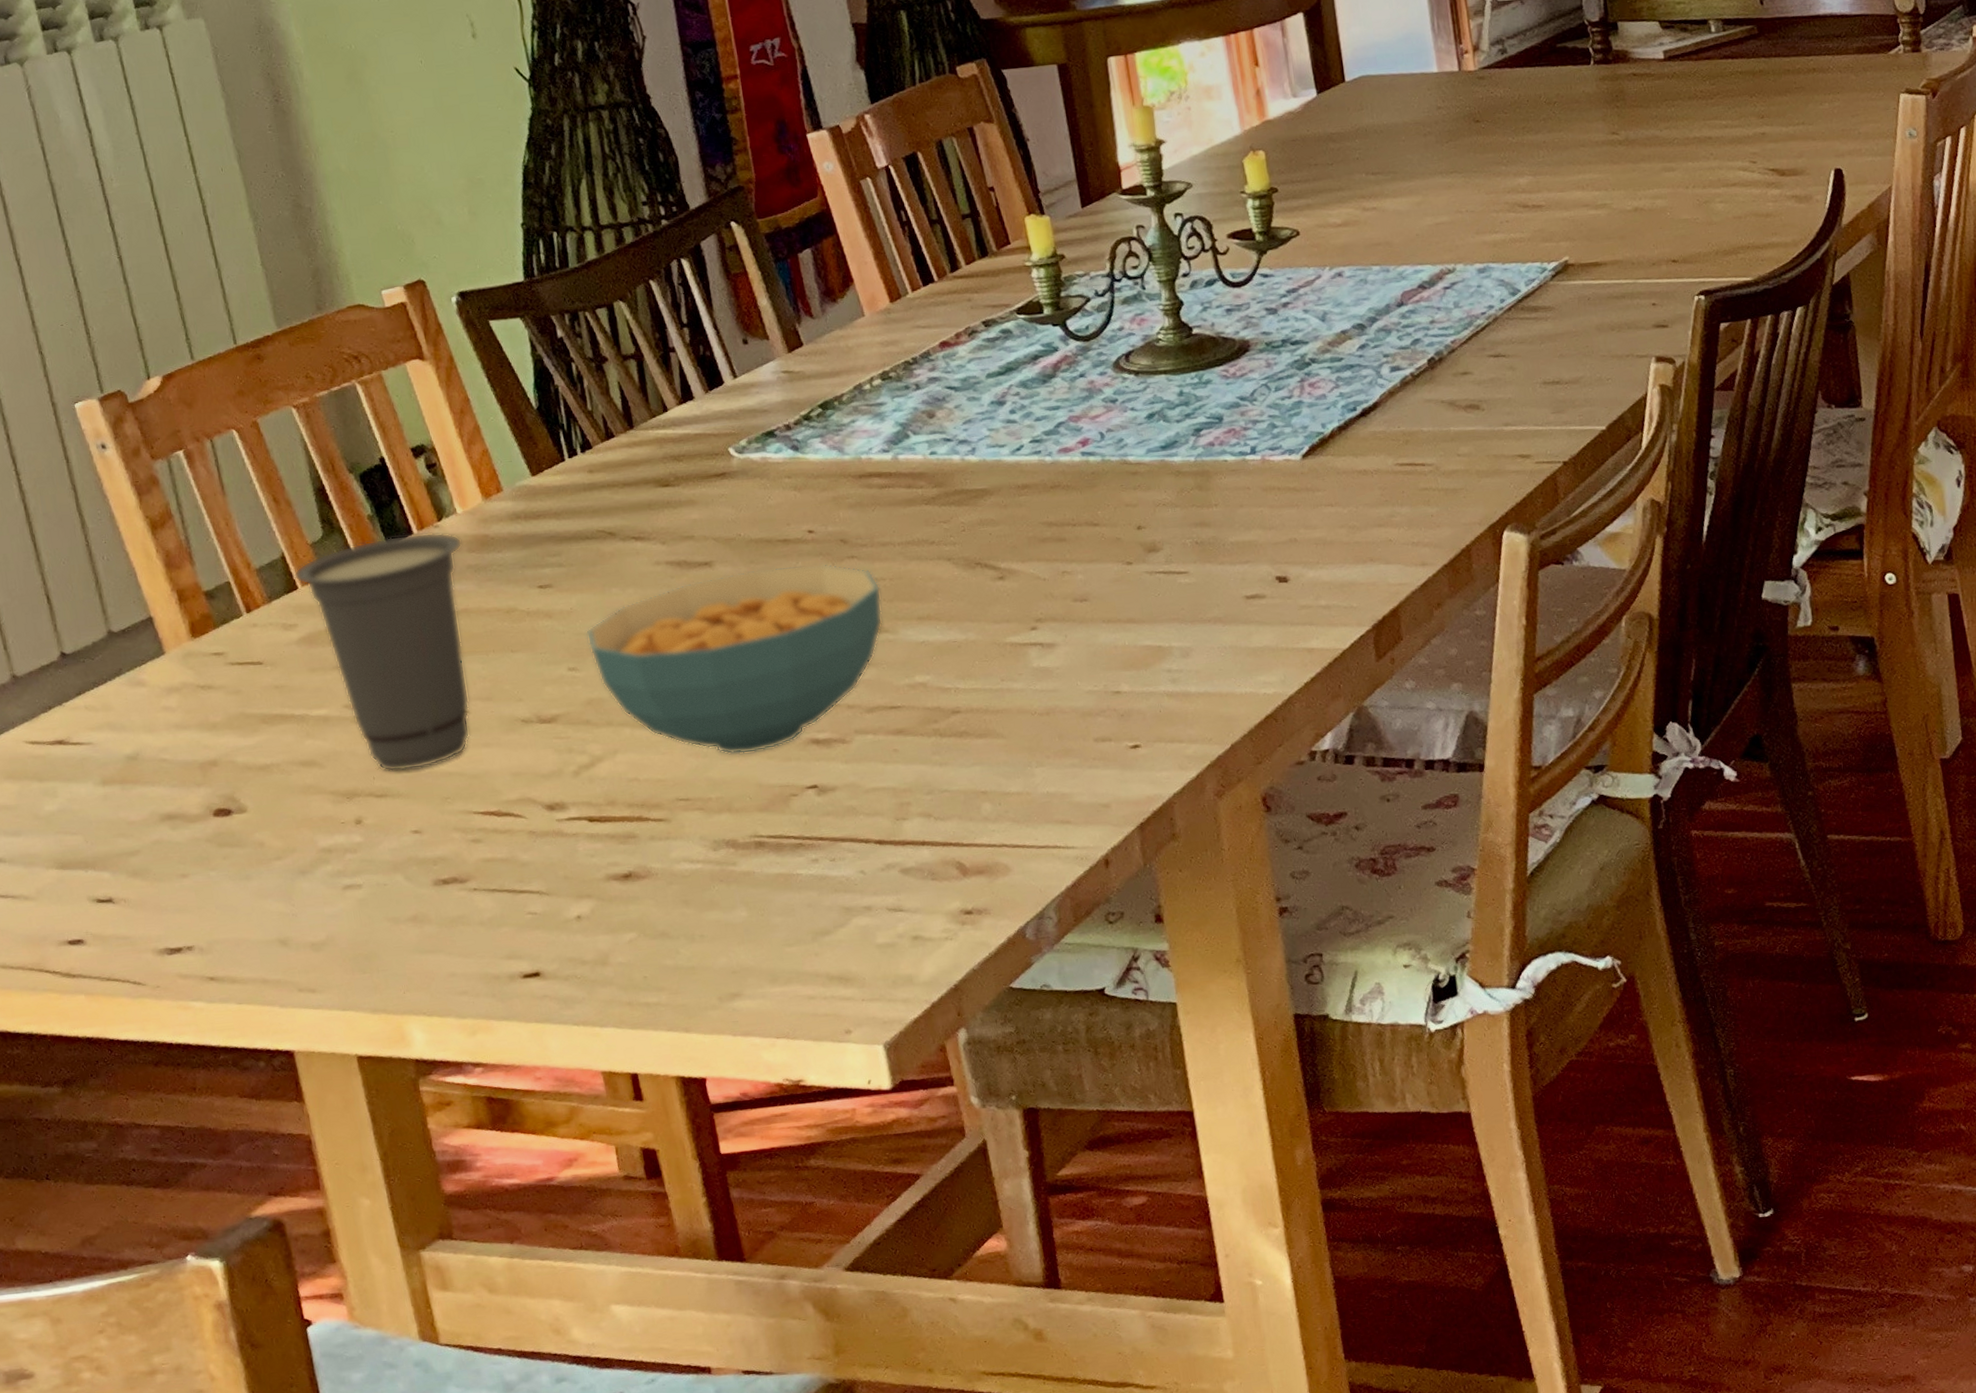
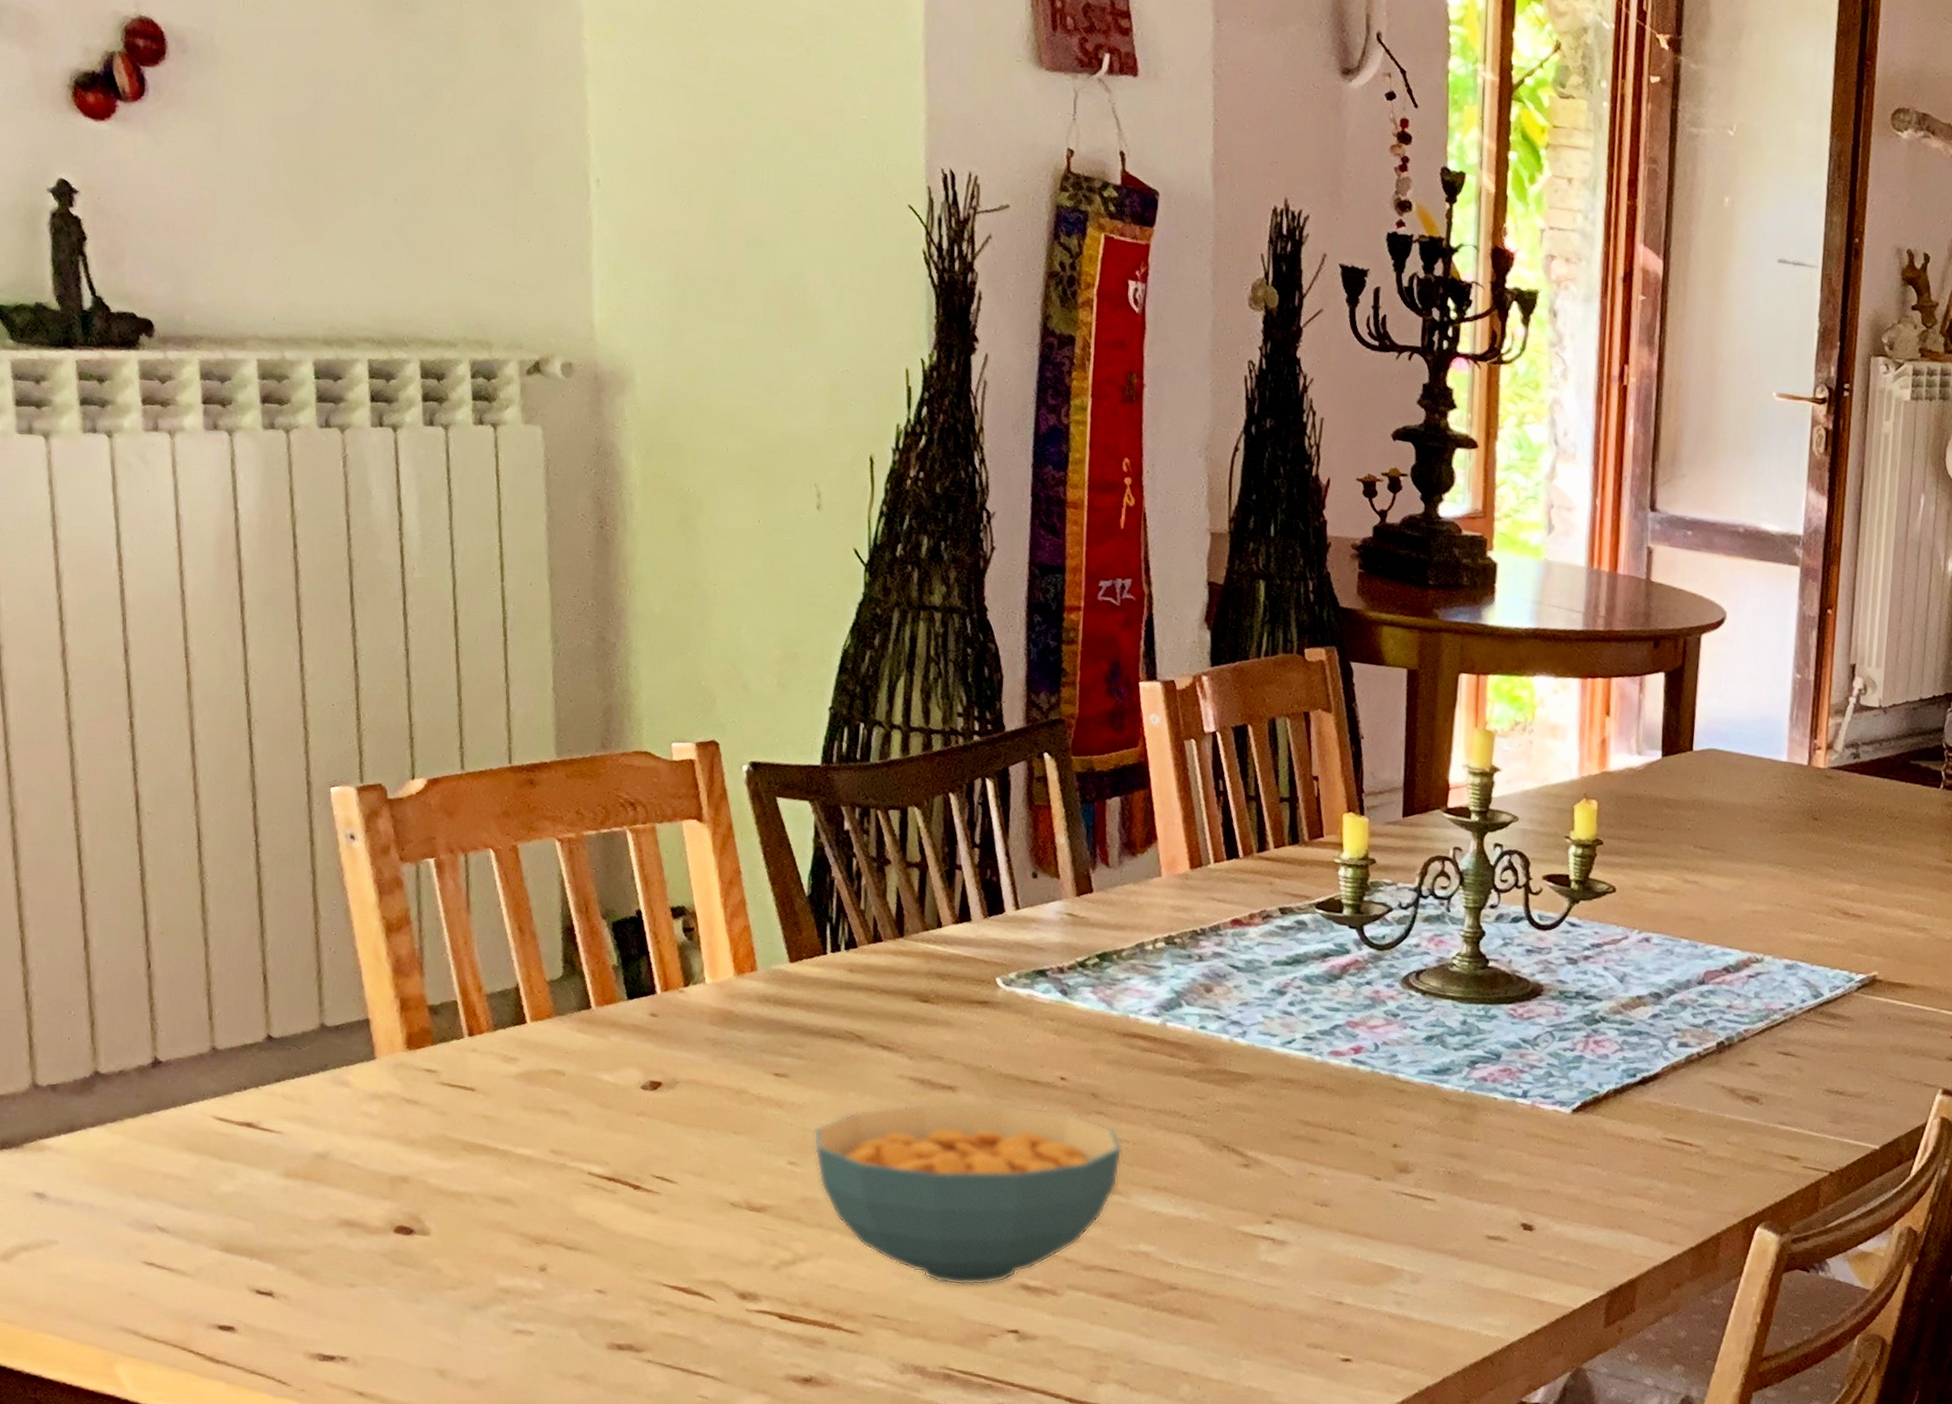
cup: present [294,532,470,772] -> none [525,991,705,1230]

